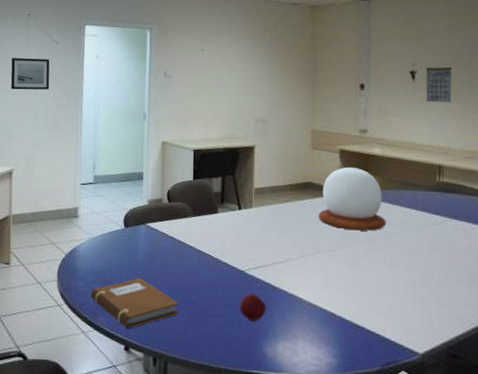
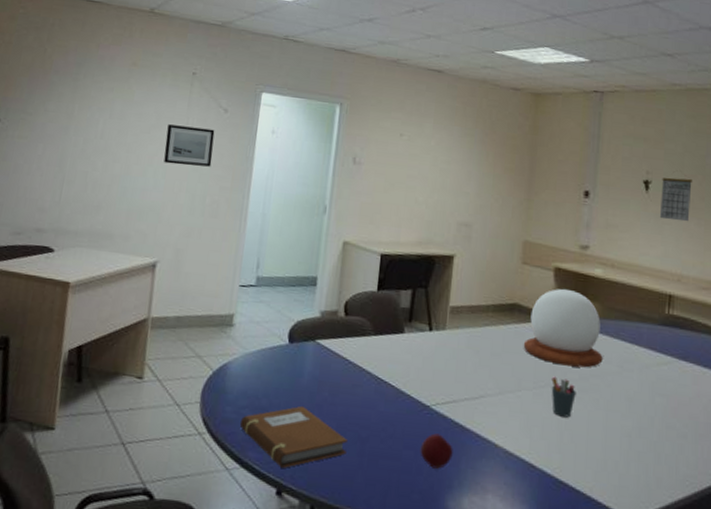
pen holder: none [344,240,366,273] -> present [551,376,576,418]

